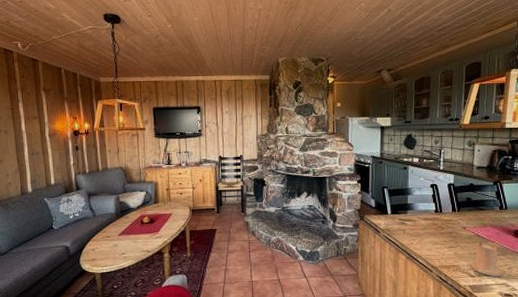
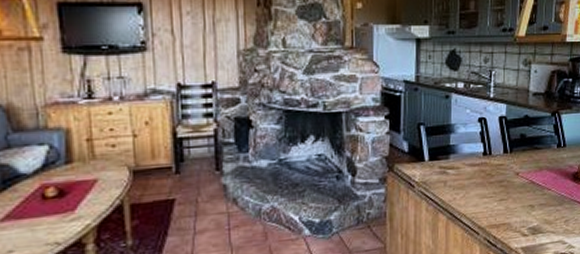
candle: present [470,241,503,277] -> none [523,189,559,234]

